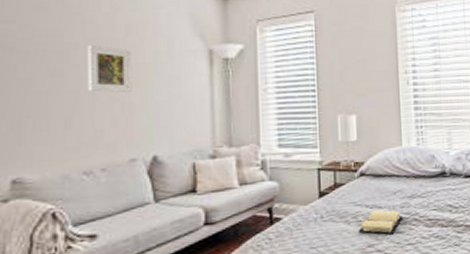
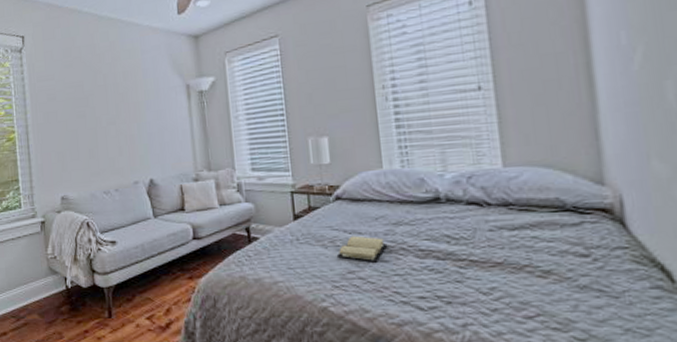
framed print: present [87,45,132,93] -> none [99,90,131,128]

